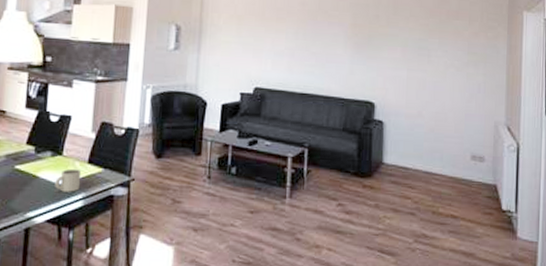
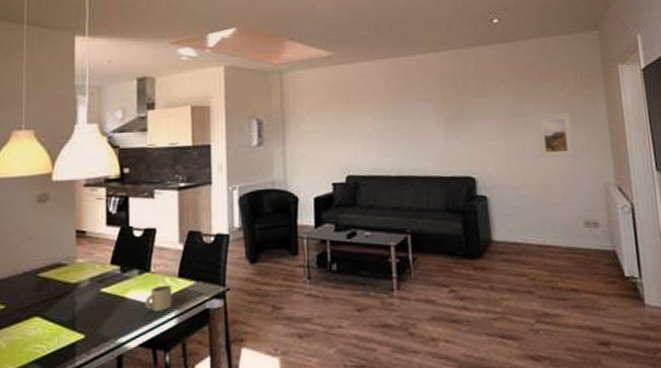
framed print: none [438,51,472,93] -> present [537,113,575,158]

